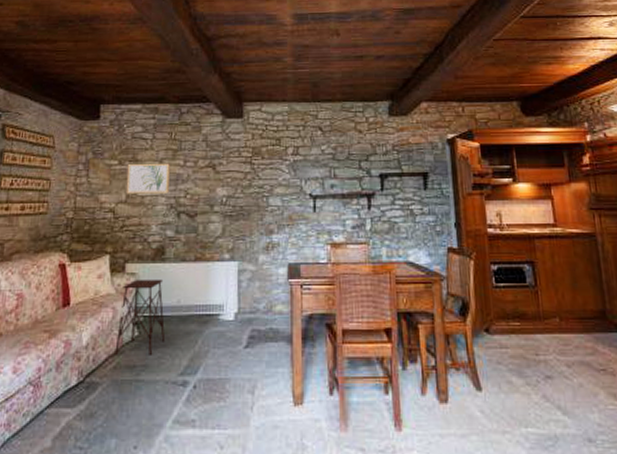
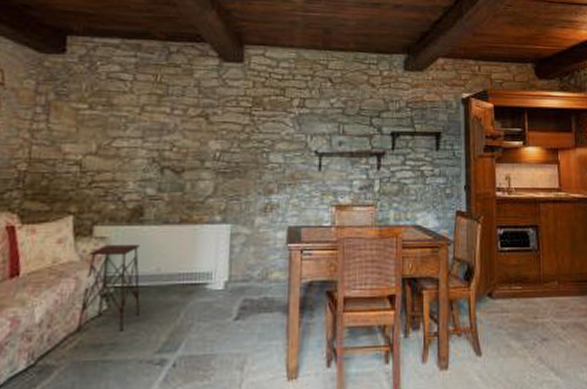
wall art: present [126,163,170,194] -> none [97,108,154,145]

